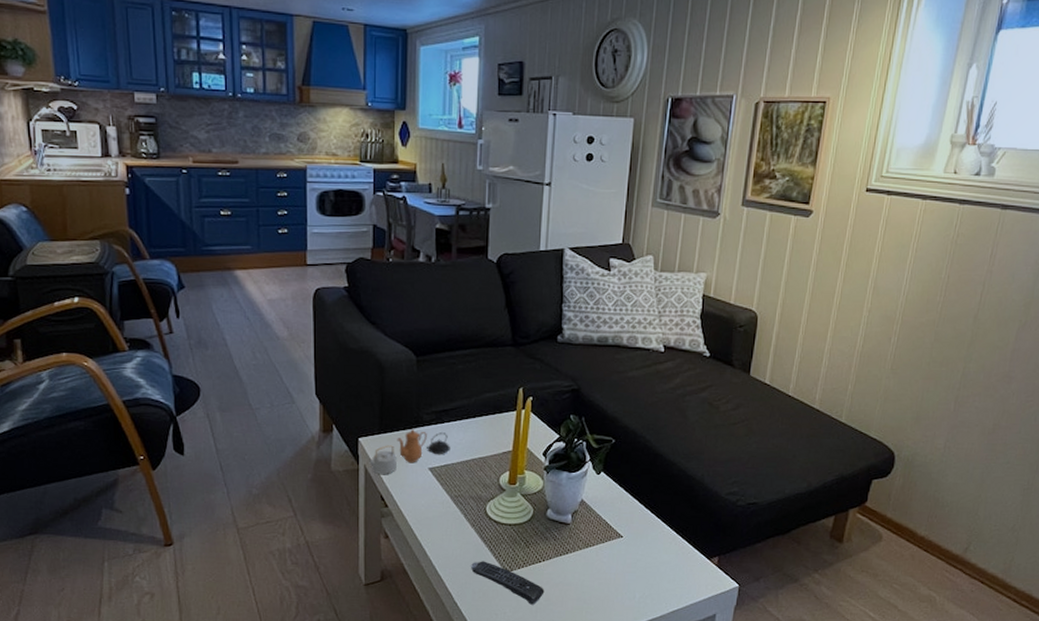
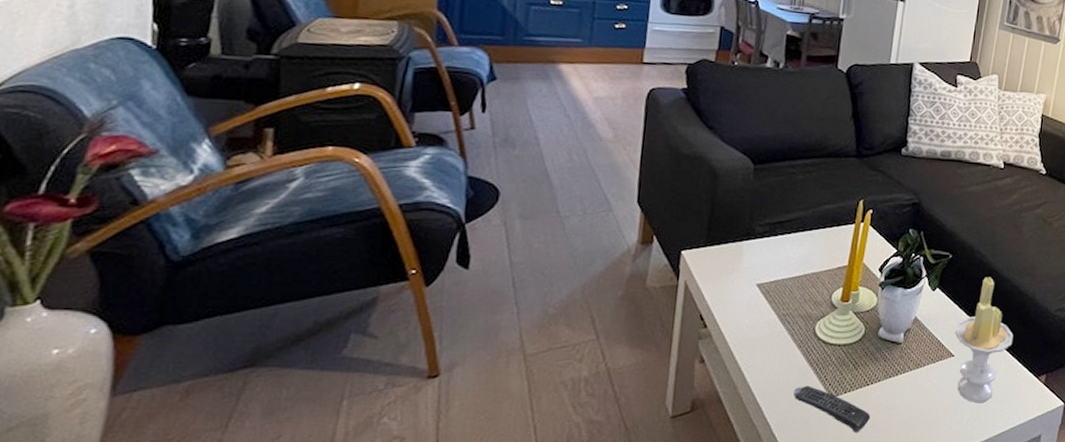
teapot: present [368,429,450,474] -> none [689,242,782,291]
candle: none [622,461,683,582] -> present [955,277,1014,403]

